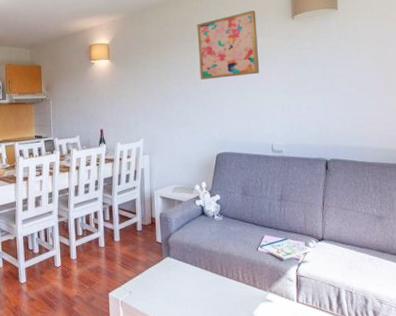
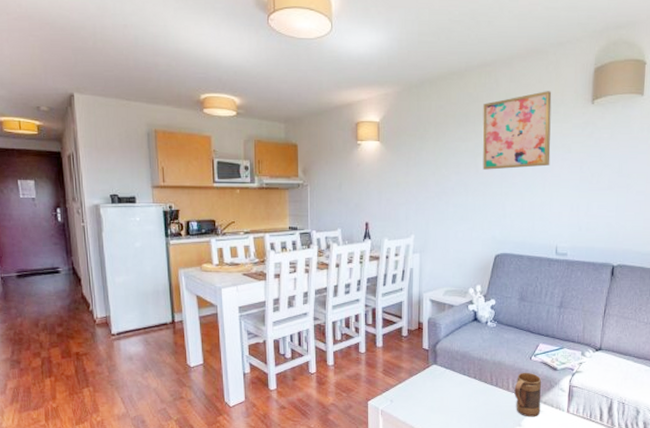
mug: none [244,263,271,307] -> present [514,372,542,417]

